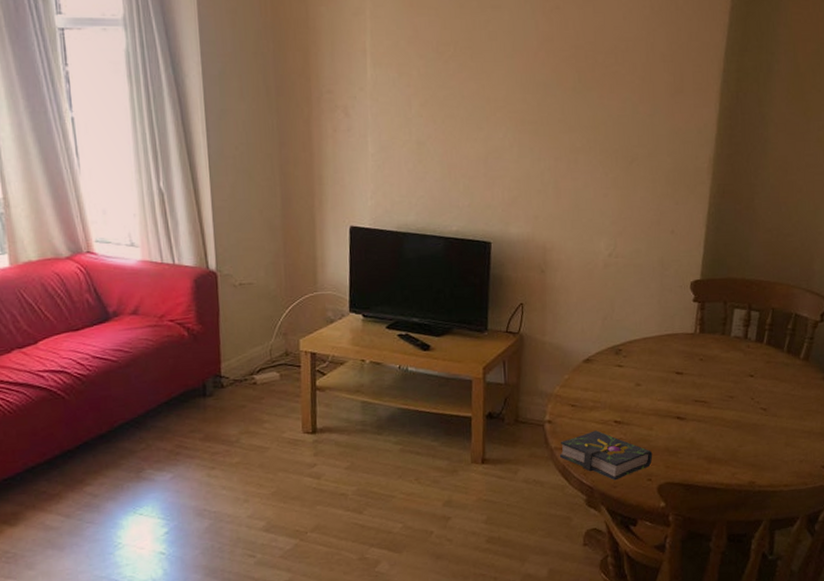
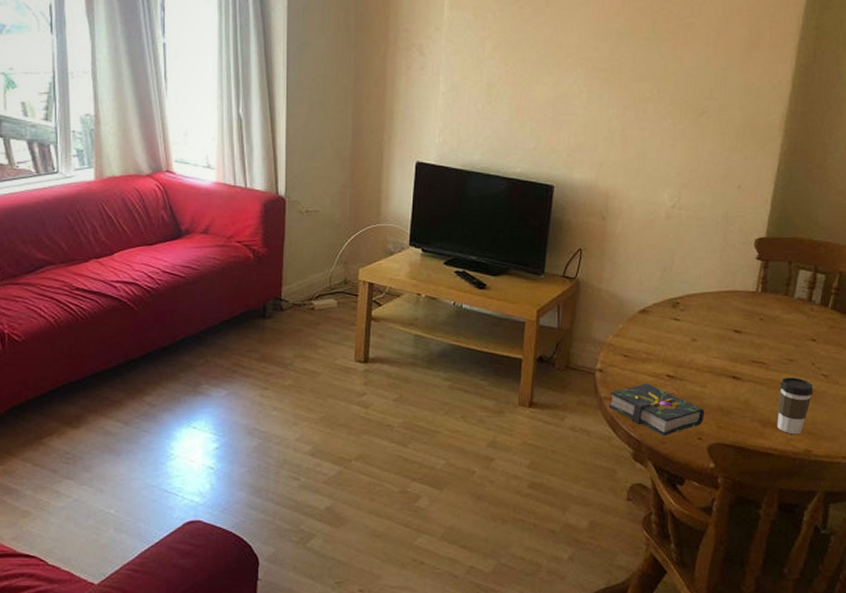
coffee cup: none [722,413,754,468] -> present [778,377,813,435]

